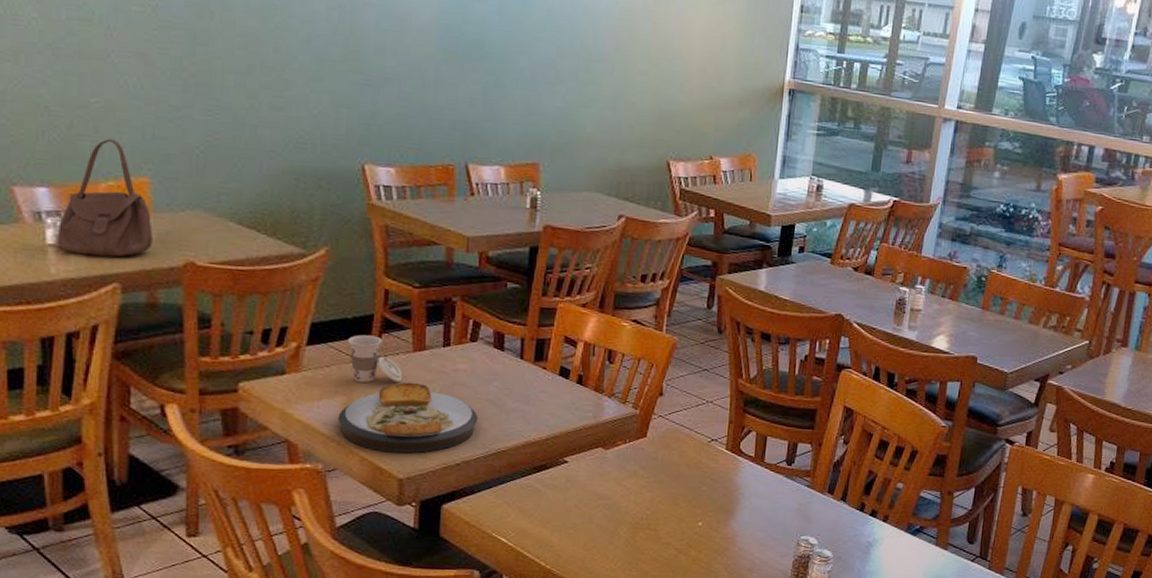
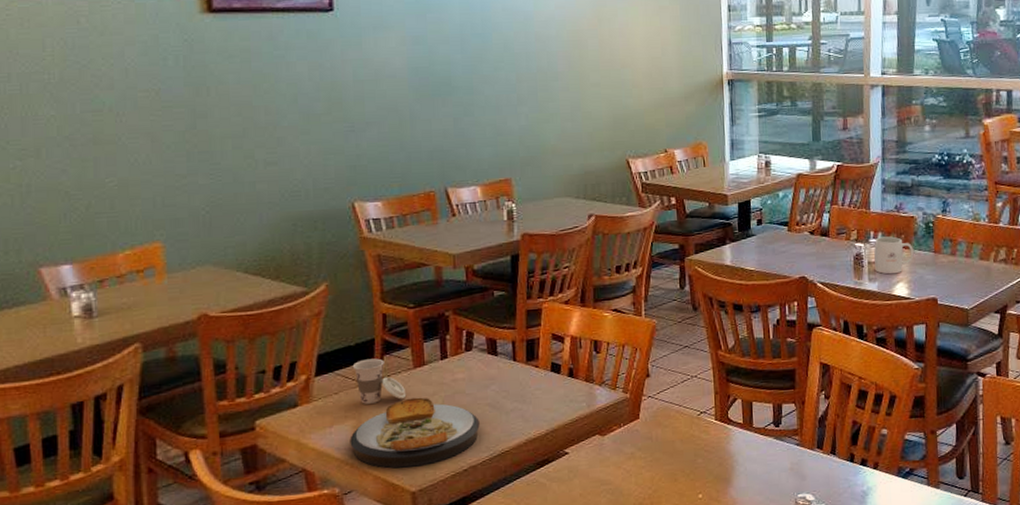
handbag: present [58,139,153,257] -> none [82,212,168,321]
mug: none [916,284,961,326] -> present [873,236,914,275]

